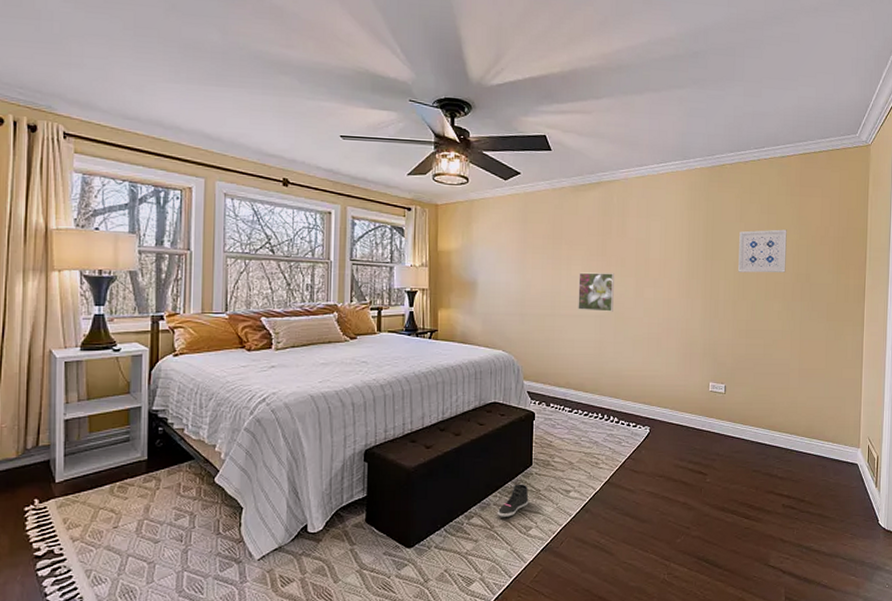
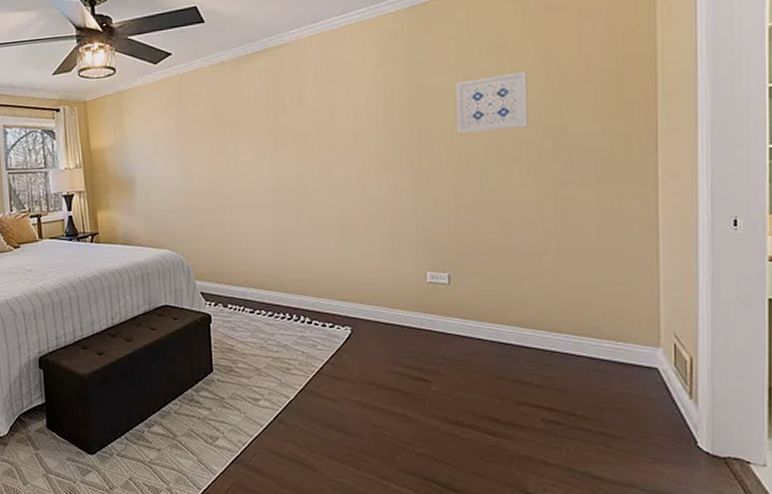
sneaker: present [497,484,529,517] -> none [178,391,213,426]
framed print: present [578,272,614,312] -> none [249,153,294,199]

